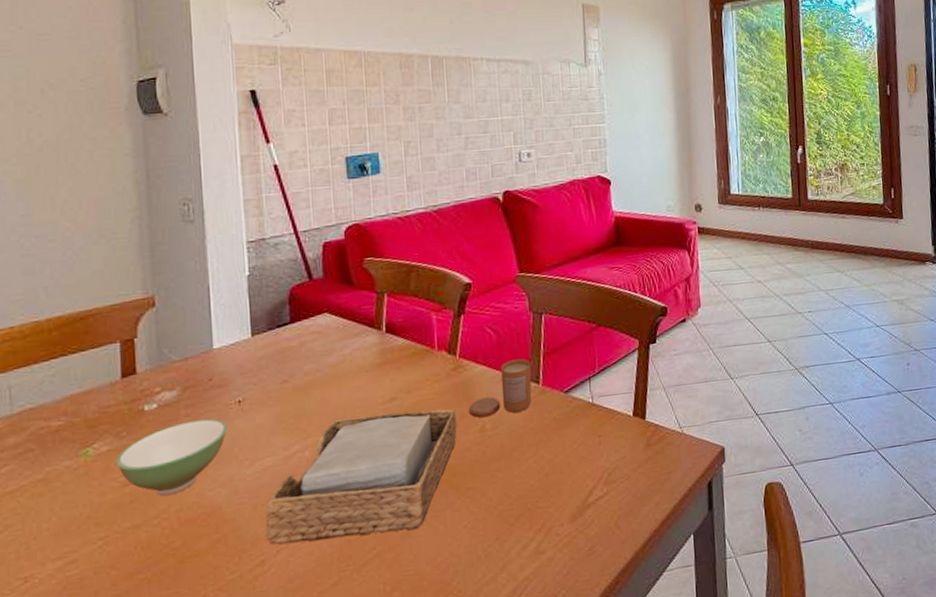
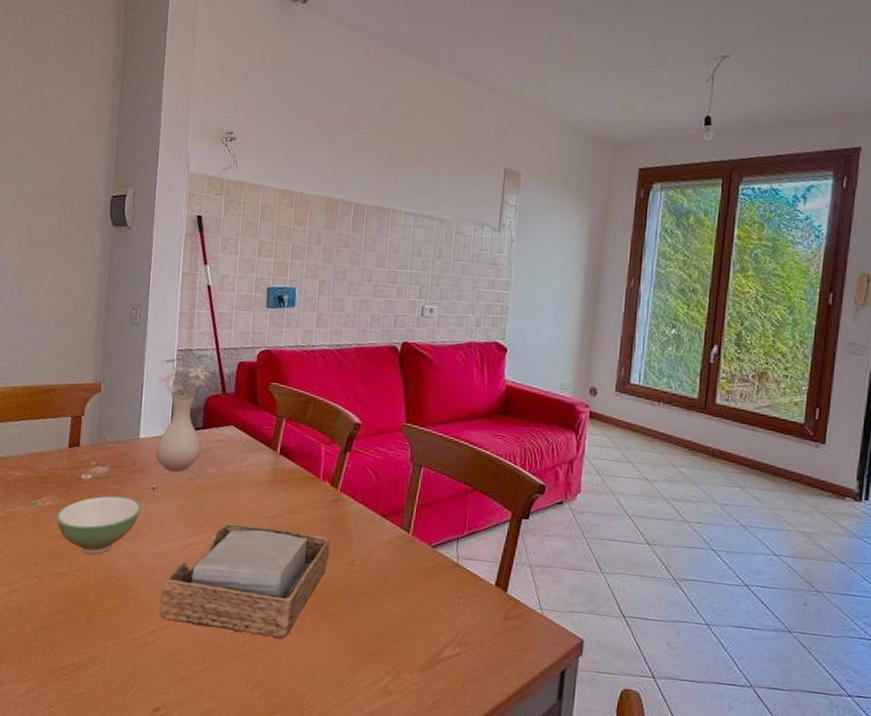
vase: none [226,249,297,378] -> present [156,357,215,472]
candle: present [469,359,532,418] -> none [342,504,405,555]

